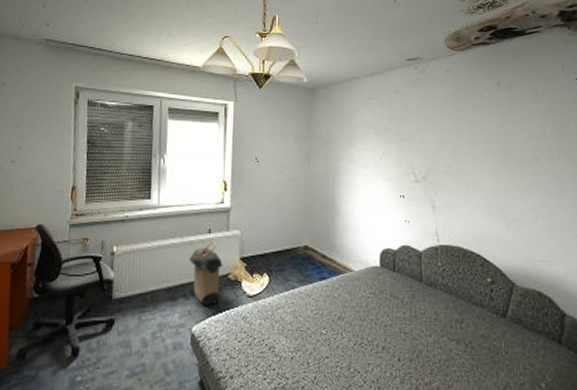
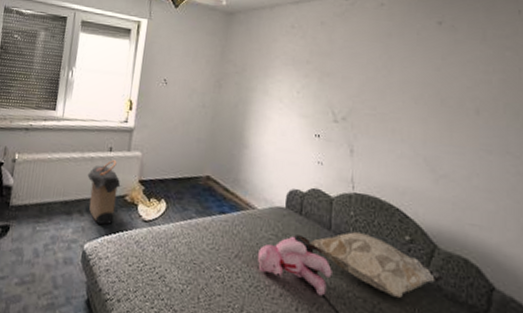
stuffed bear: none [358,290,427,344] -> present [257,234,332,296]
decorative pillow: none [405,280,523,335] -> present [310,231,444,298]

